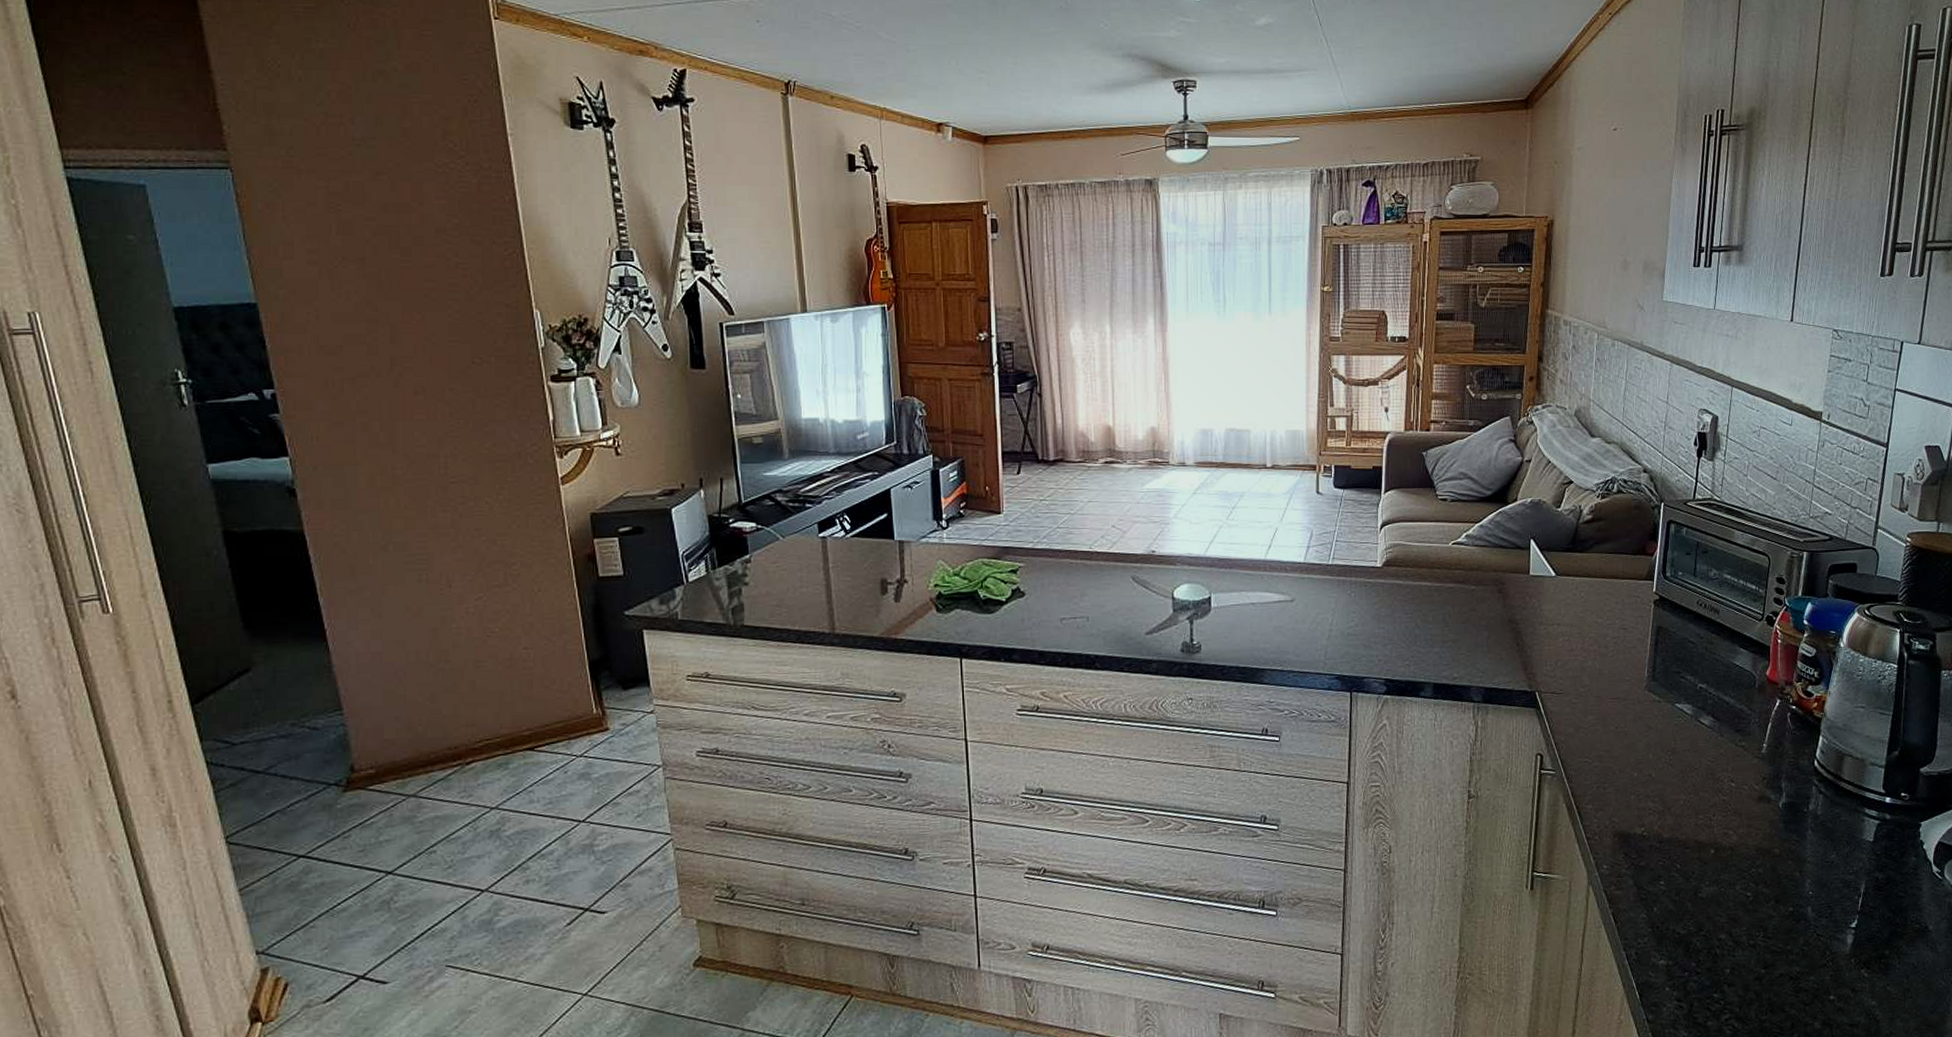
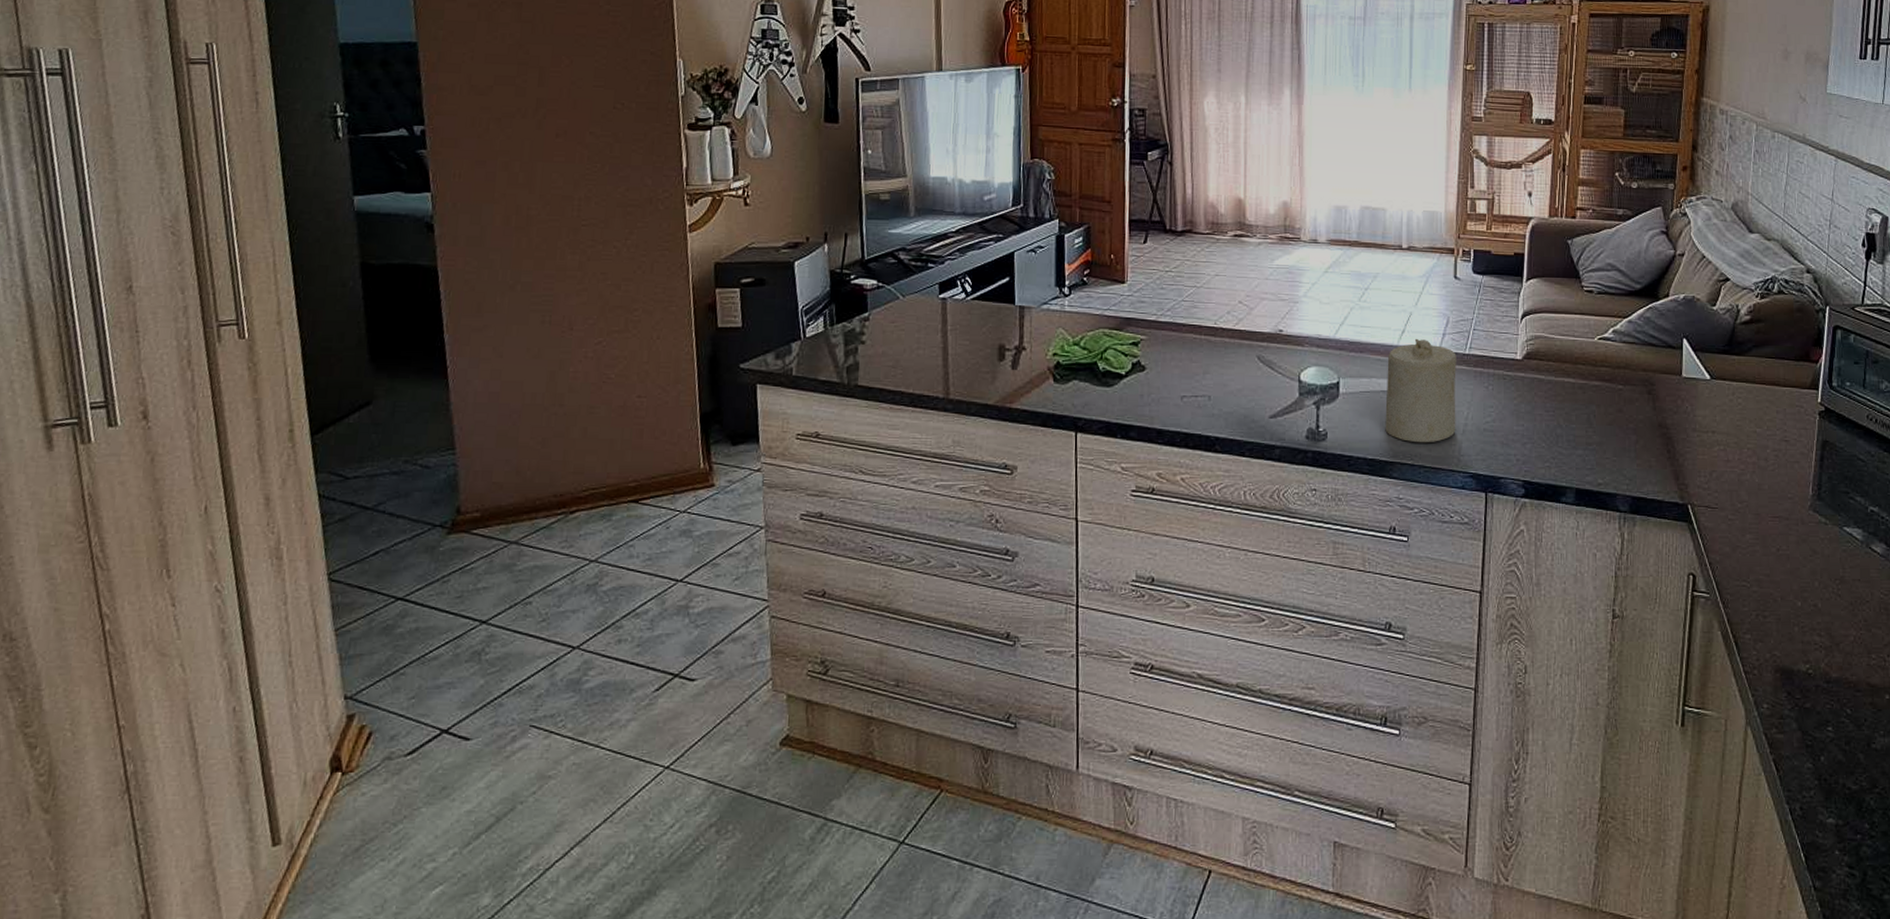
candle: none [1255,552,1322,650] -> present [1385,338,1457,443]

